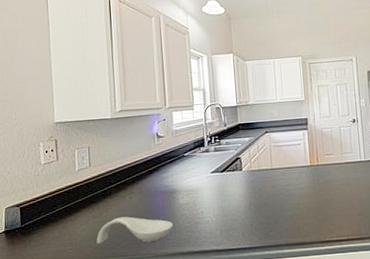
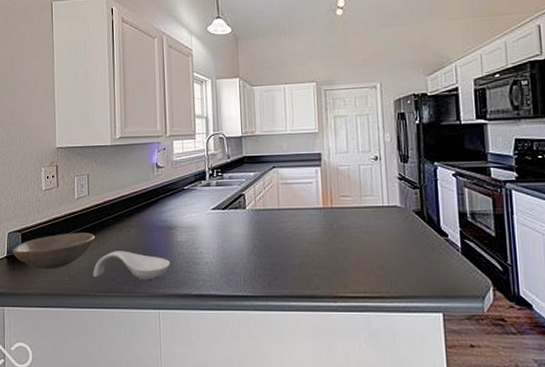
bowl: none [10,202,98,241] -> present [11,233,95,269]

